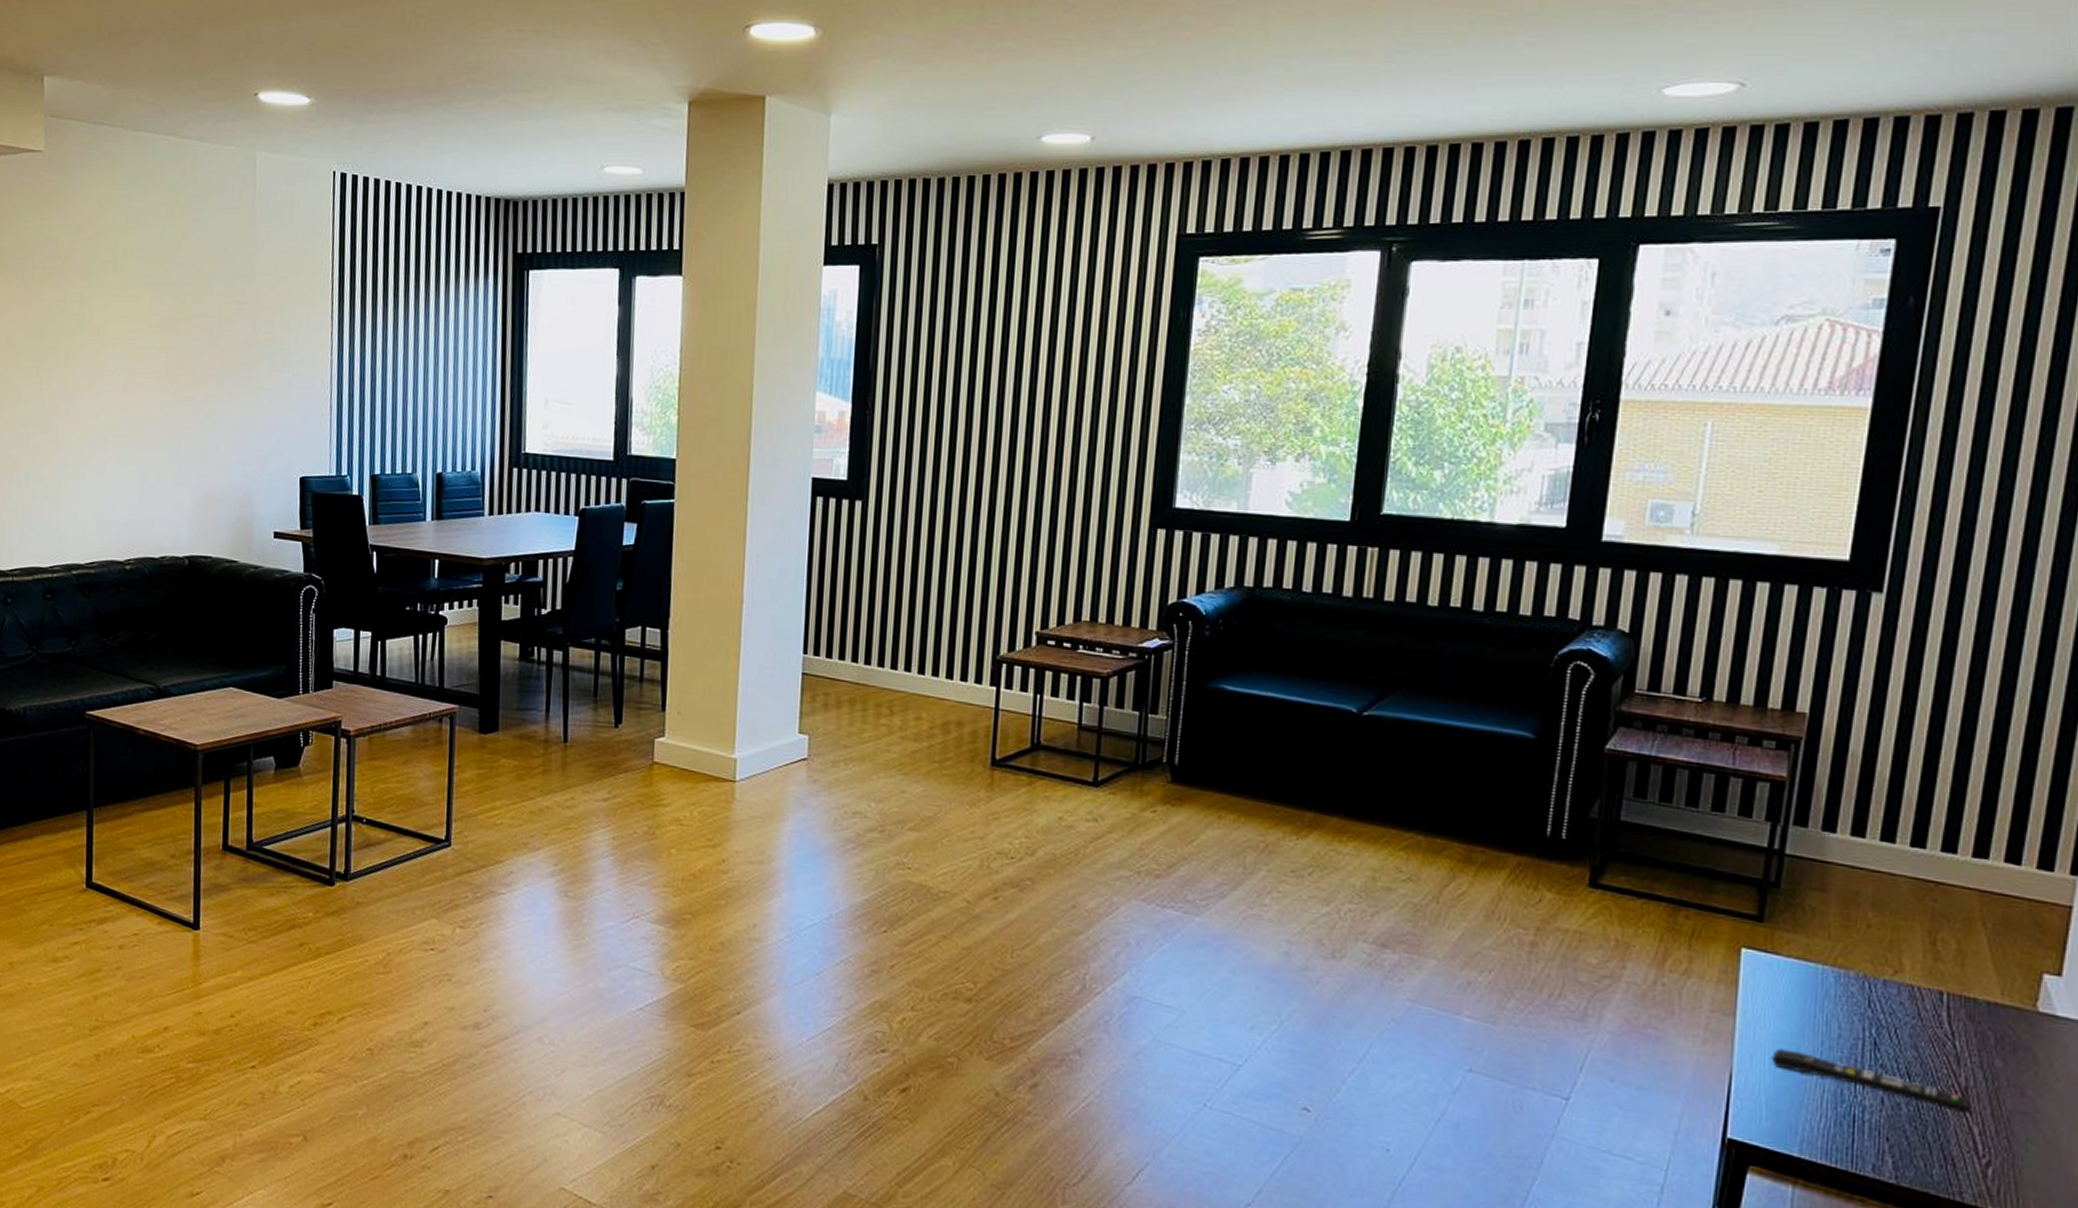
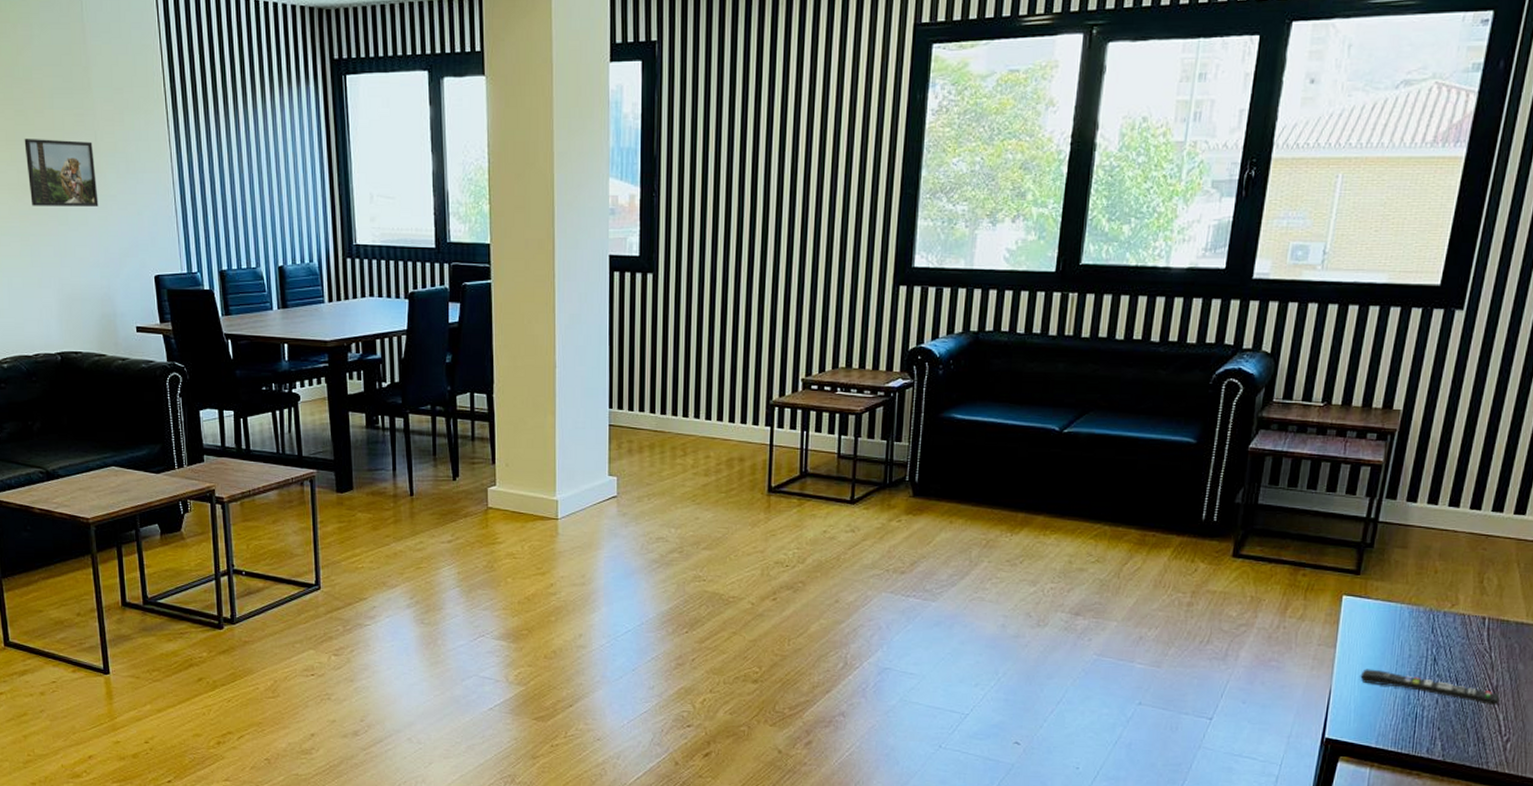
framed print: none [177,324,250,400] -> present [24,138,99,206]

